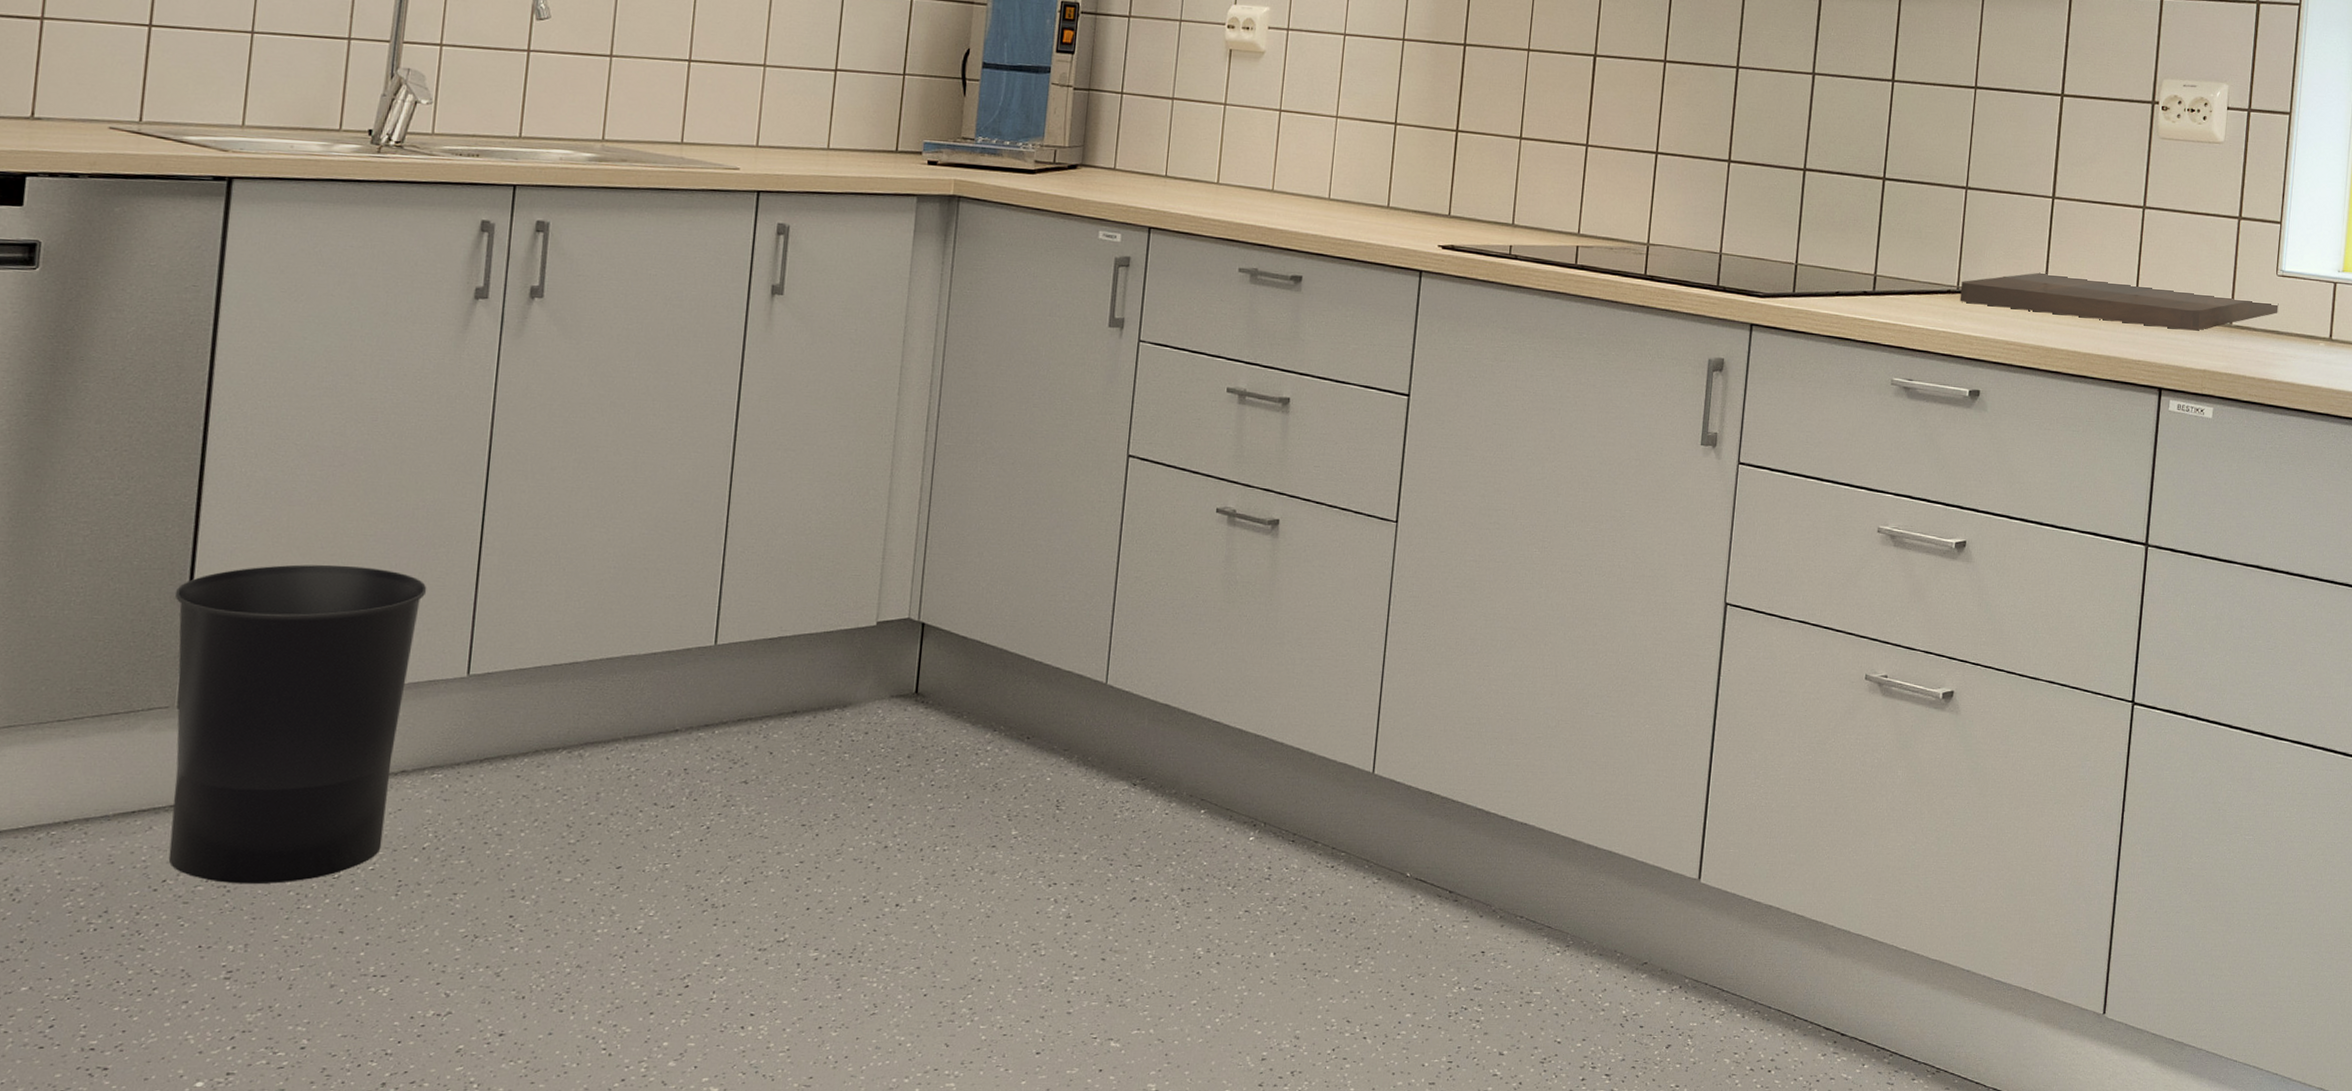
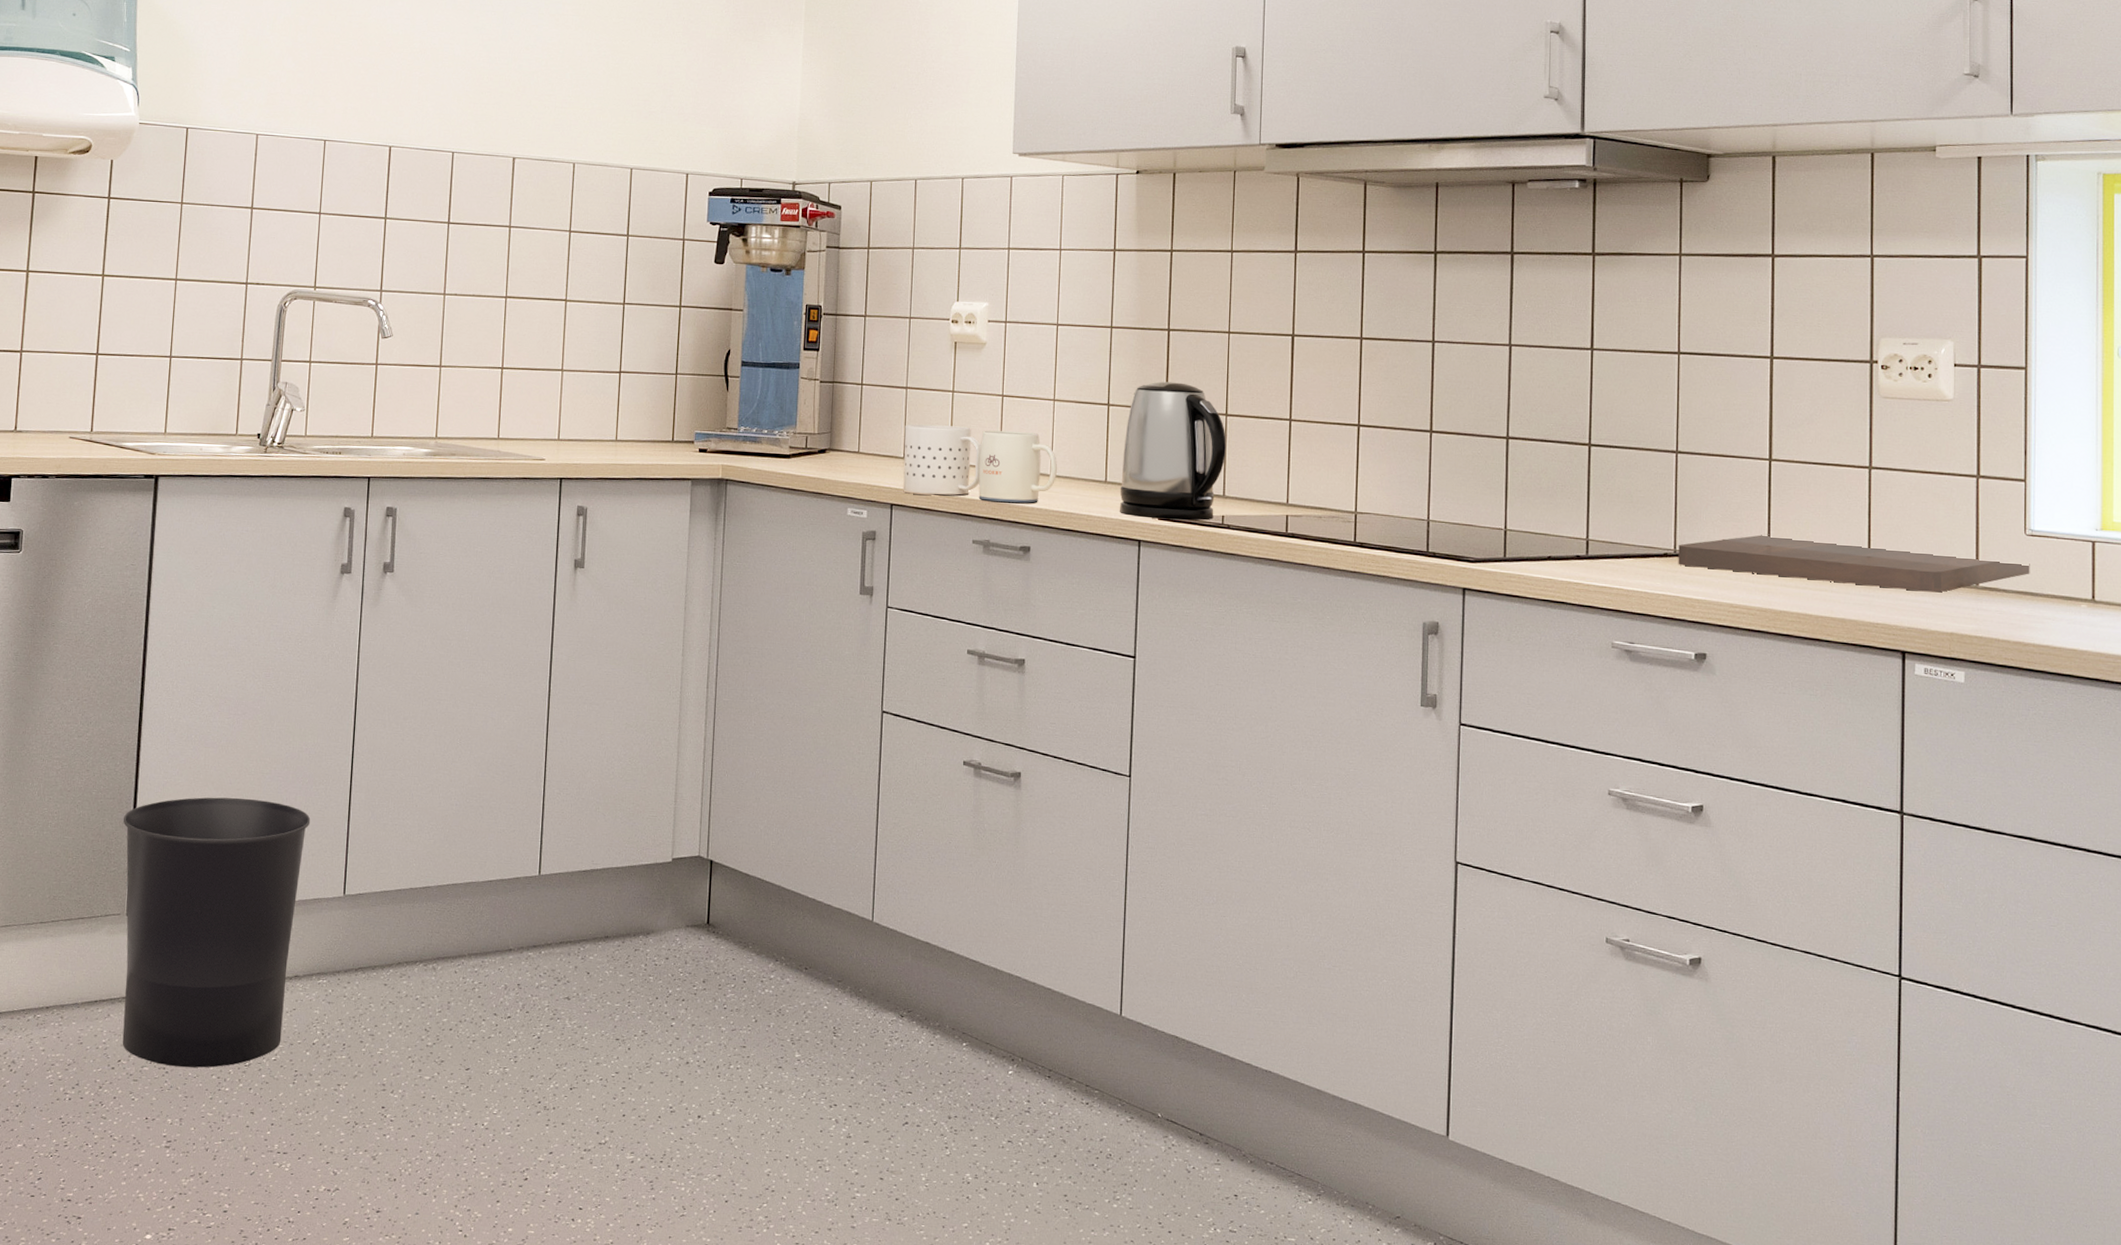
mug: none [1163,139,1254,221] -> present [903,424,982,497]
mug: none [1248,148,1337,231] -> present [978,430,1058,505]
kettle: none [1401,100,1519,250] -> present [1119,381,1227,521]

